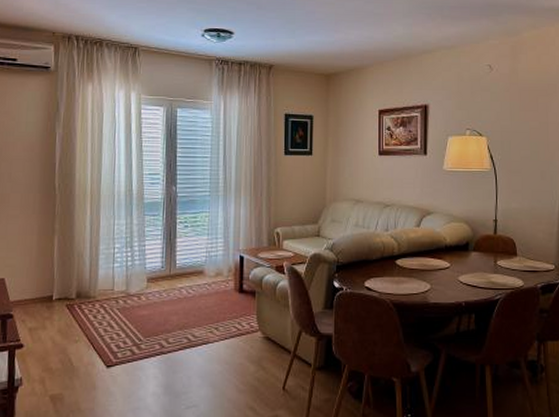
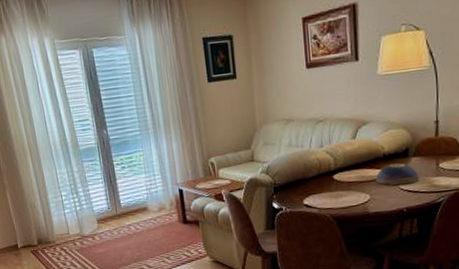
decorative bowl: none [436,256,478,278] -> present [375,163,419,186]

